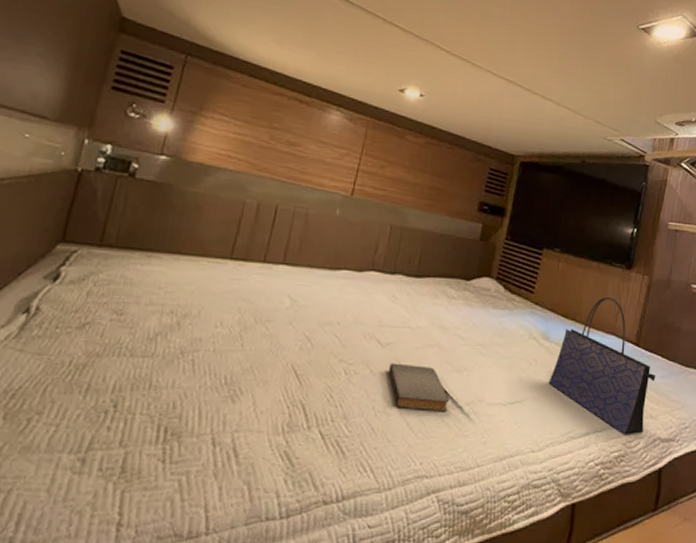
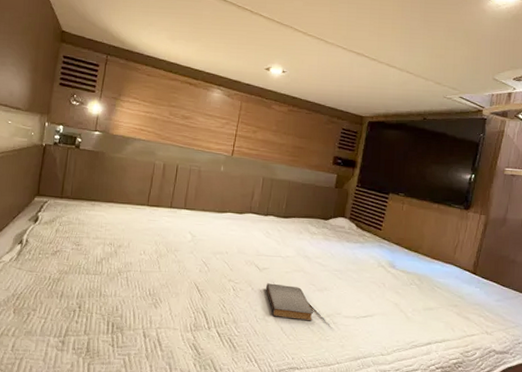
tote bag: present [548,296,656,435] -> none [395,232,492,347]

